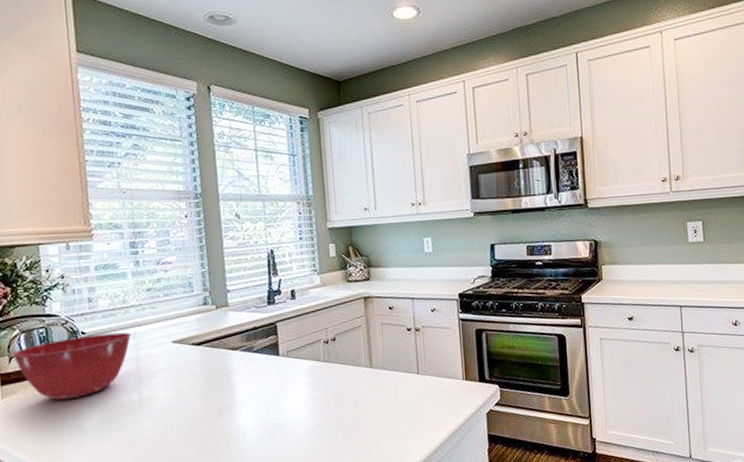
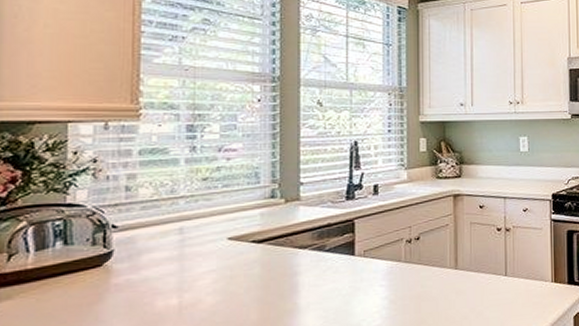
mixing bowl: present [12,332,132,401] -> none [13,226,178,307]

